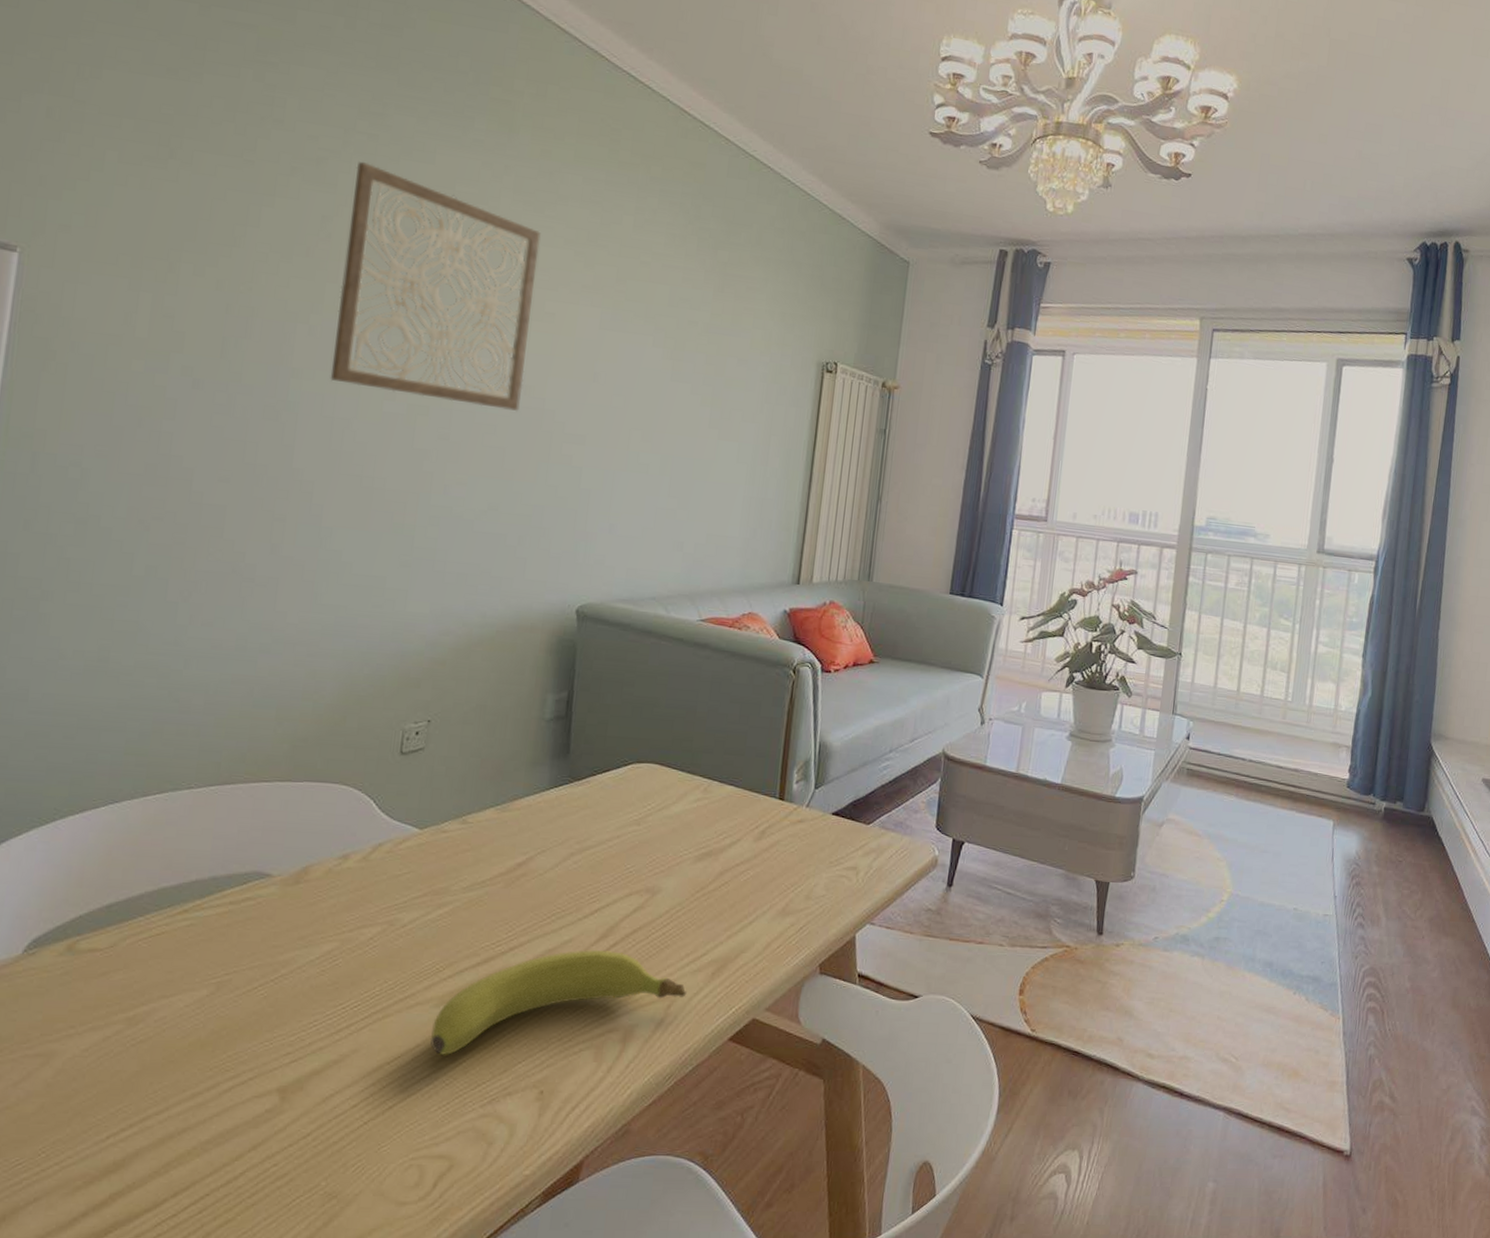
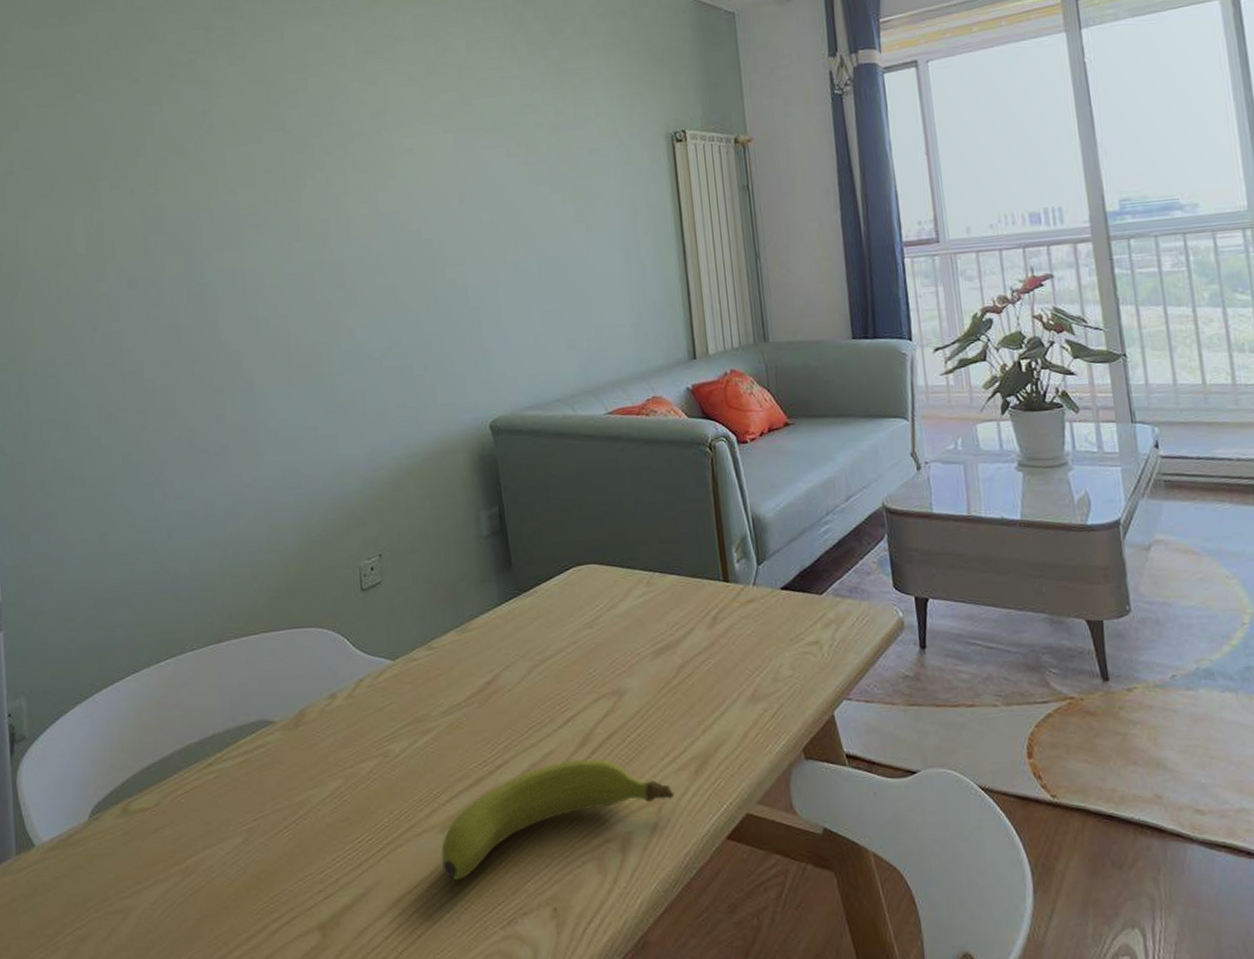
wall art: present [330,161,541,412] -> none [221,53,400,257]

